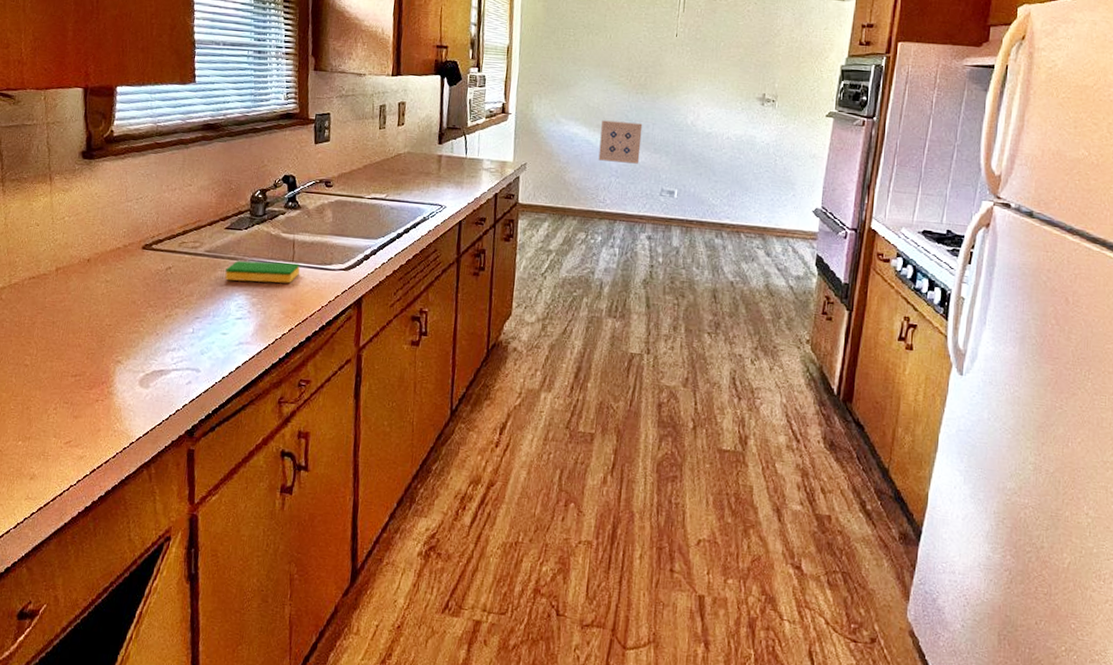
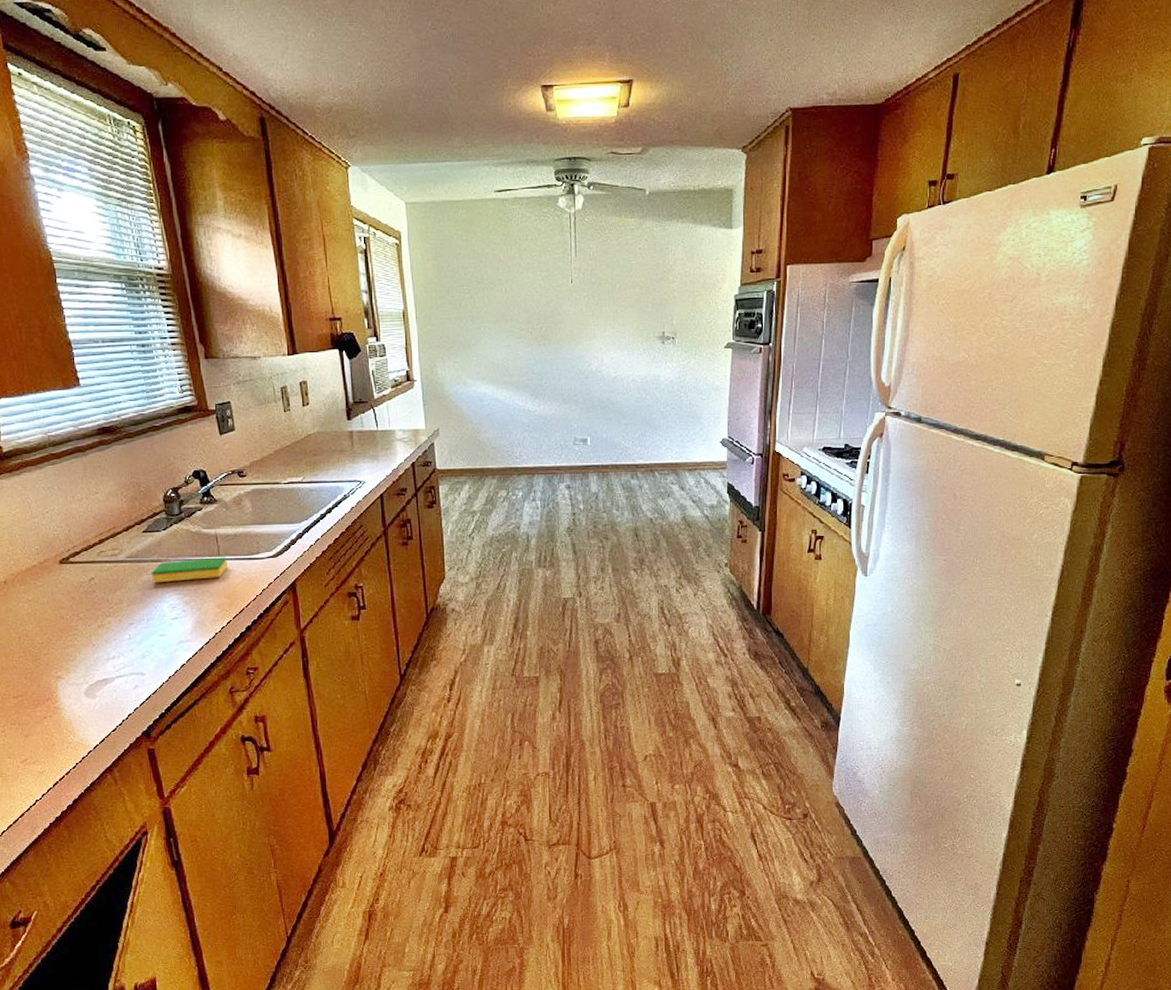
wall art: present [598,120,643,164] -> none [508,375,550,417]

